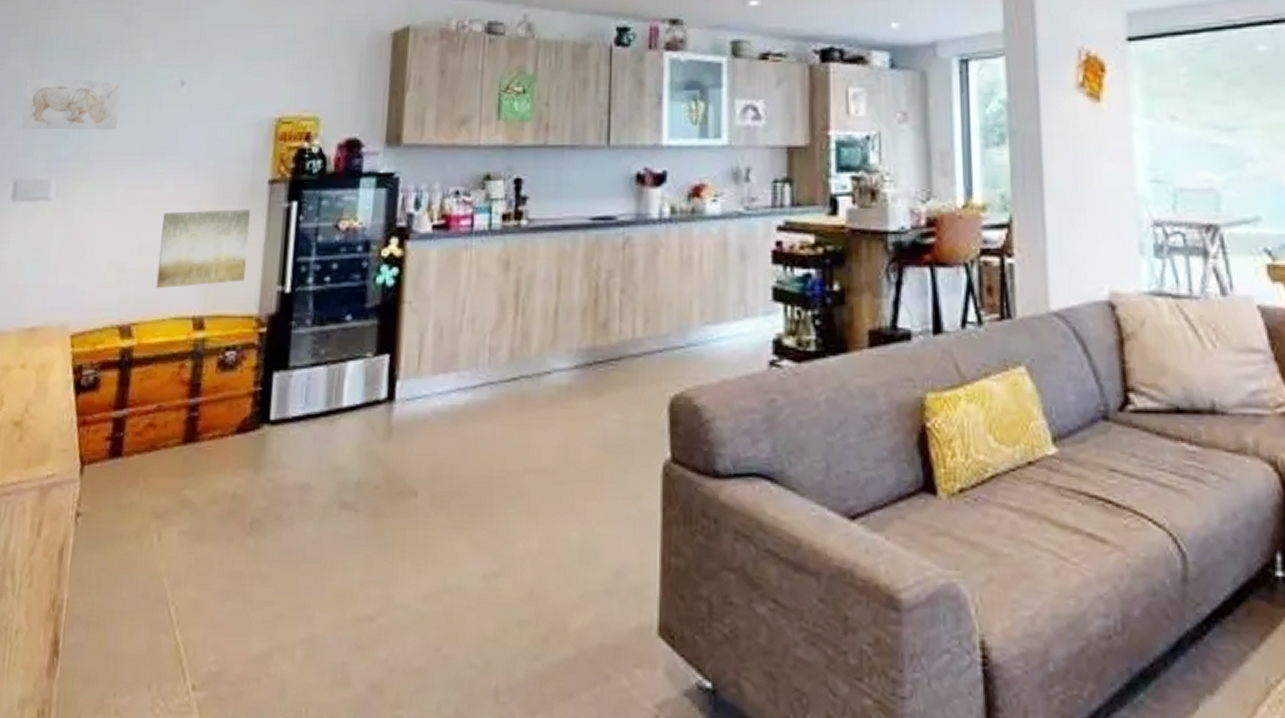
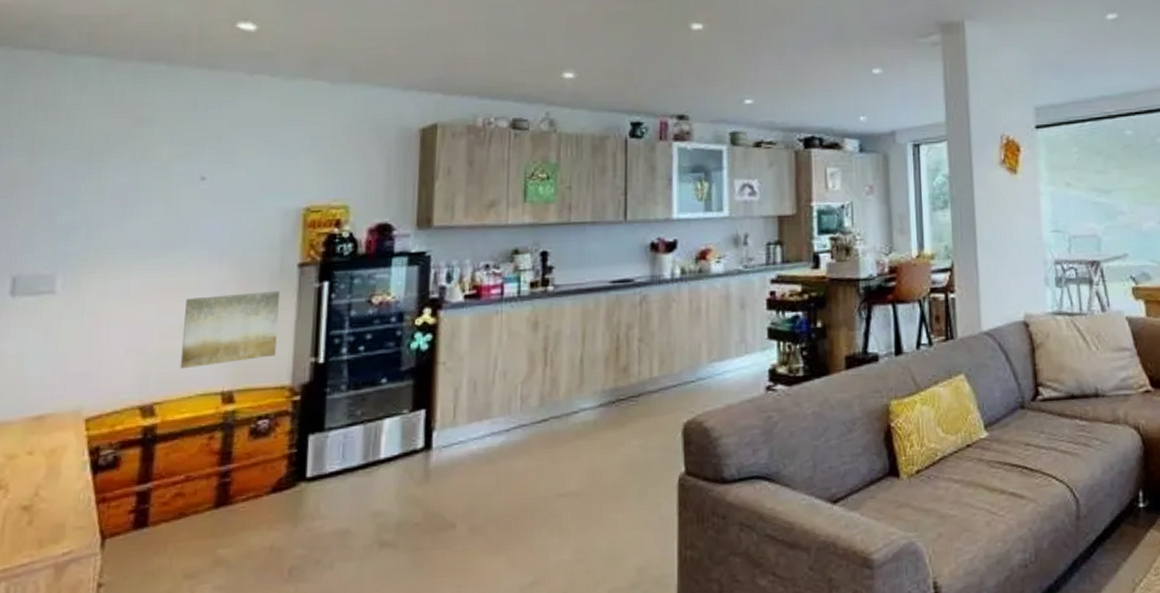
wall art: present [22,78,122,130] -> none [19,177,135,227]

